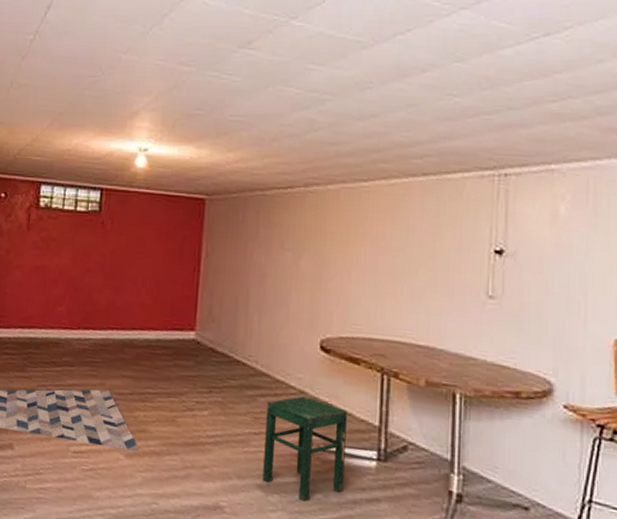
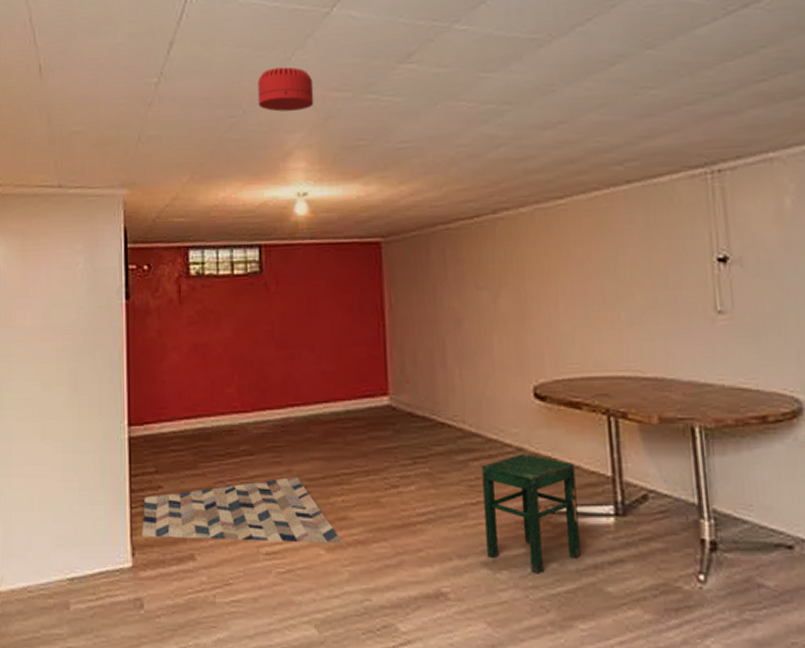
smoke detector: none [116,39,165,78] -> present [257,67,314,112]

